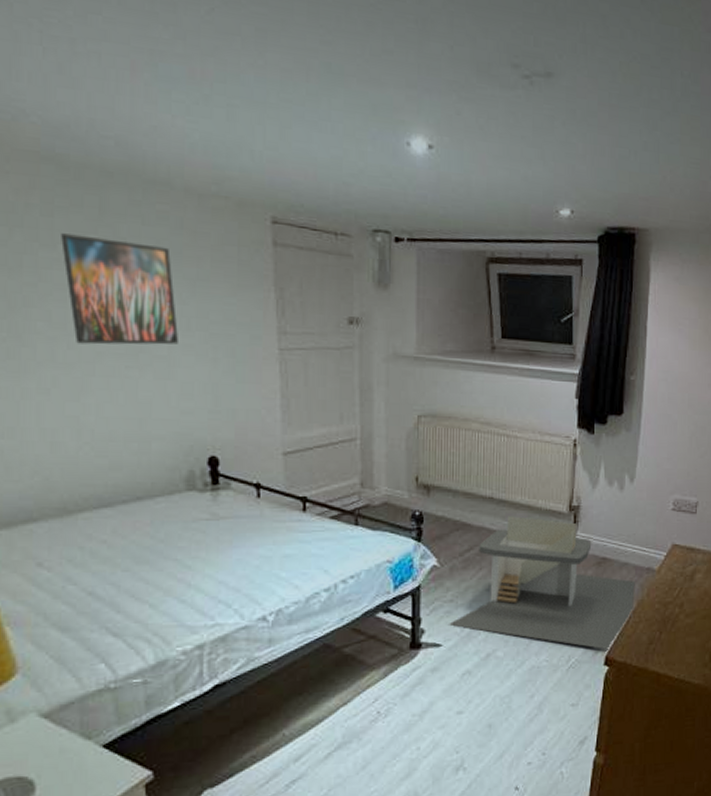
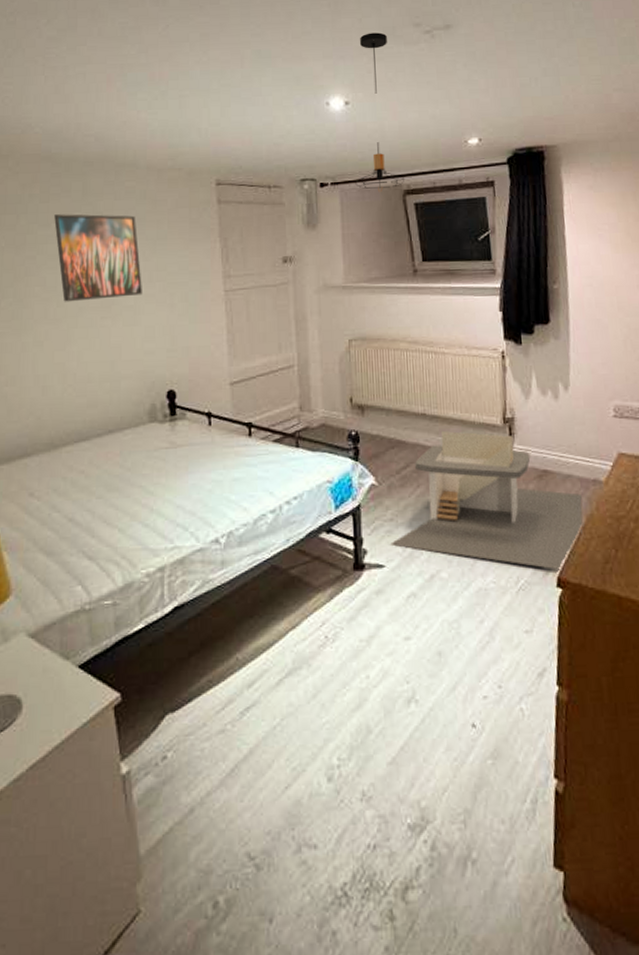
pendant light: none [435,65,489,256] -> present [355,32,404,192]

